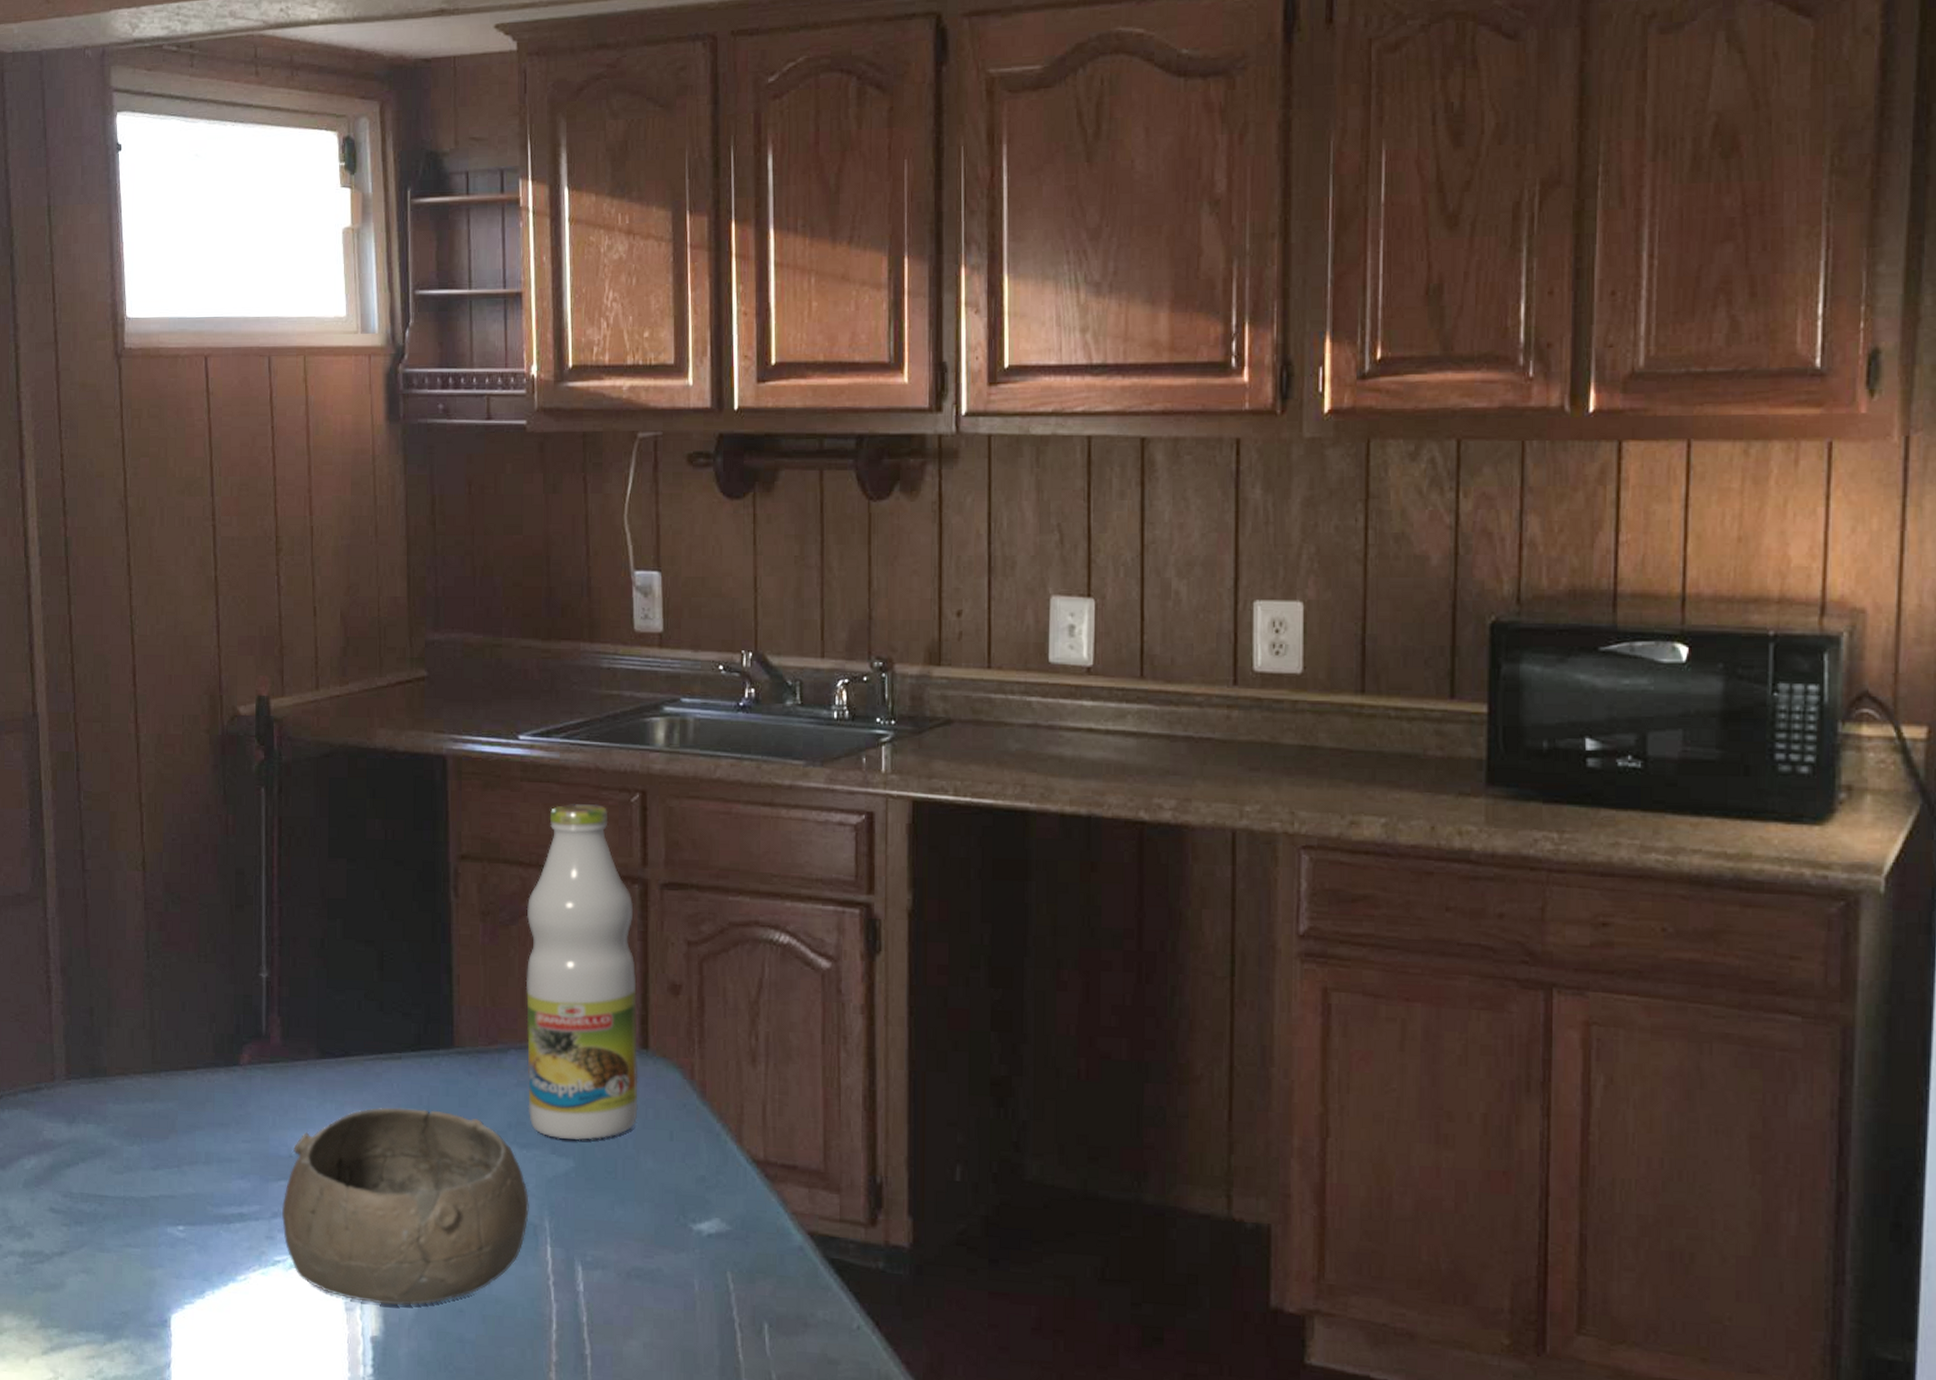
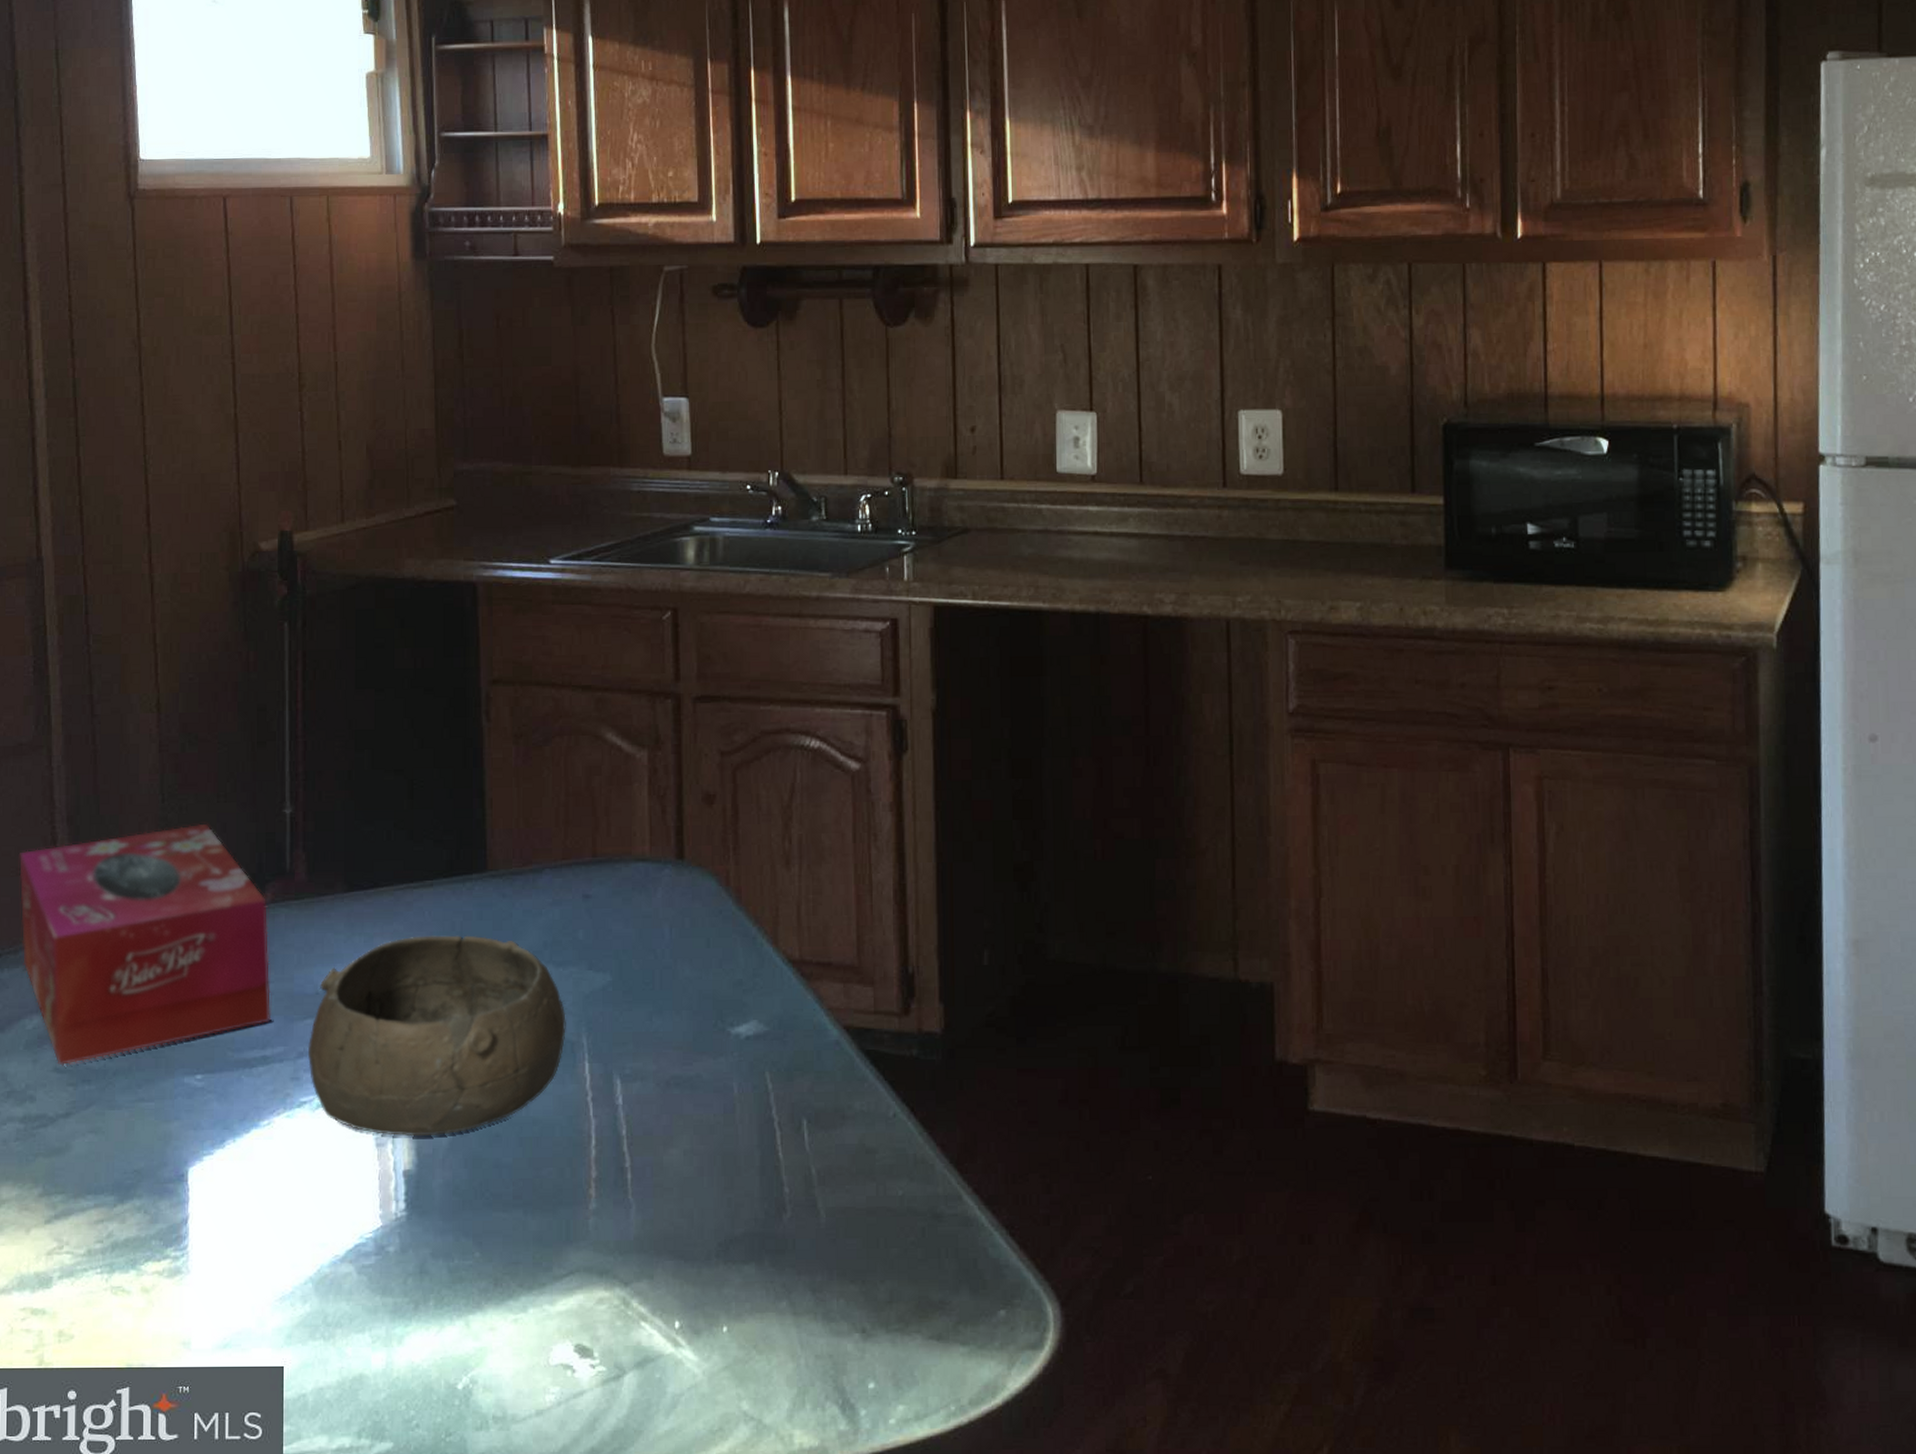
tissue box: none [18,982,247,1207] -> present [19,823,271,1066]
bottle: present [525,804,638,1140] -> none [559,624,674,954]

